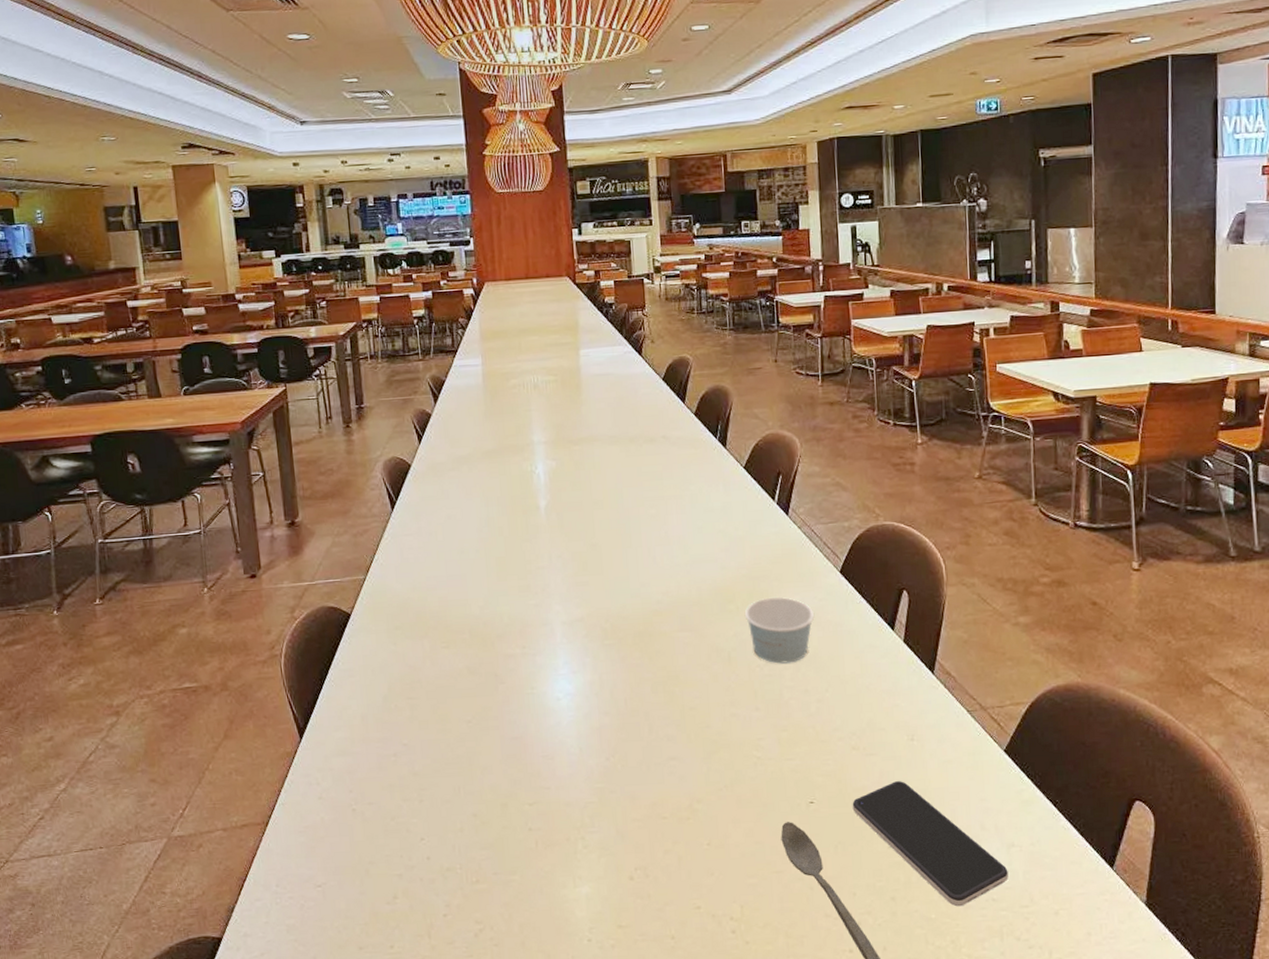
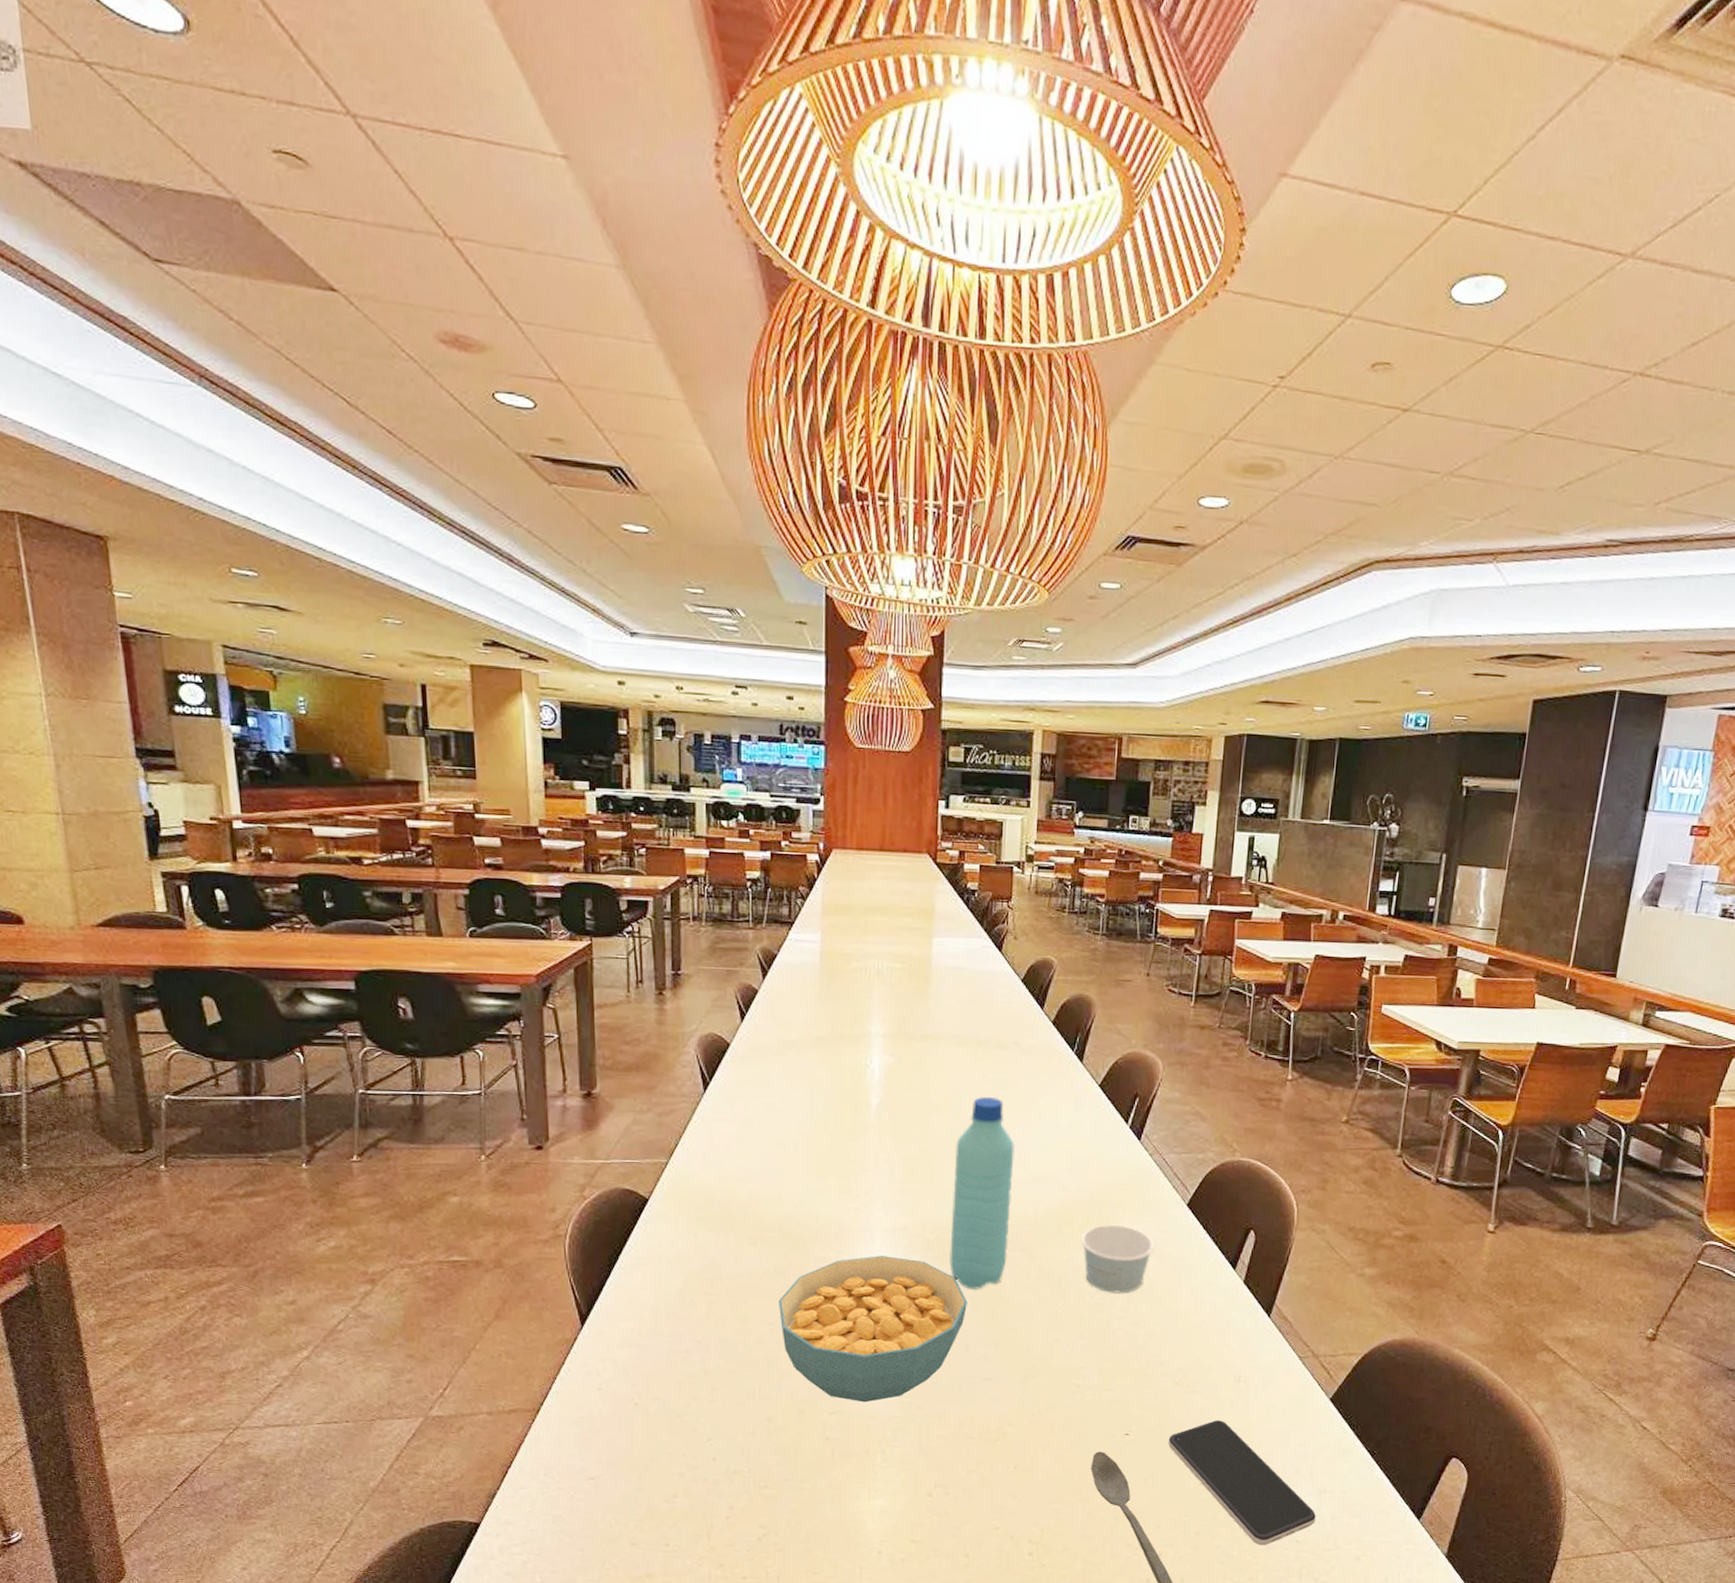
cereal bowl: none [473,647,647,791] -> present [778,1255,967,1403]
water bottle: none [619,489,679,672] -> present [949,1097,1015,1289]

